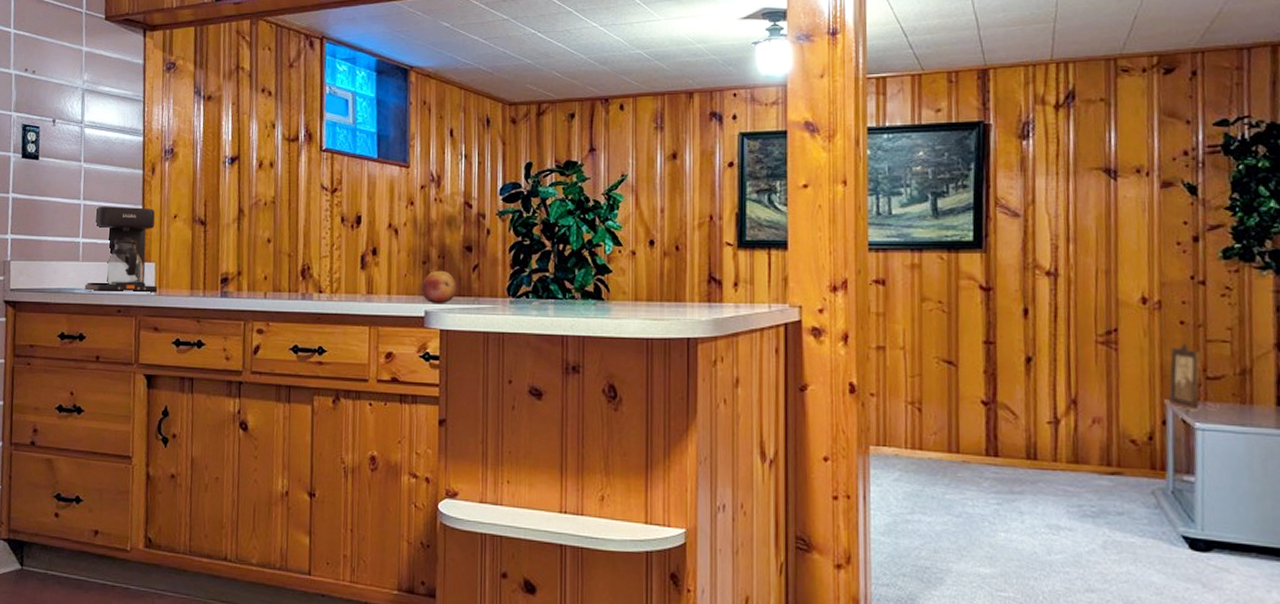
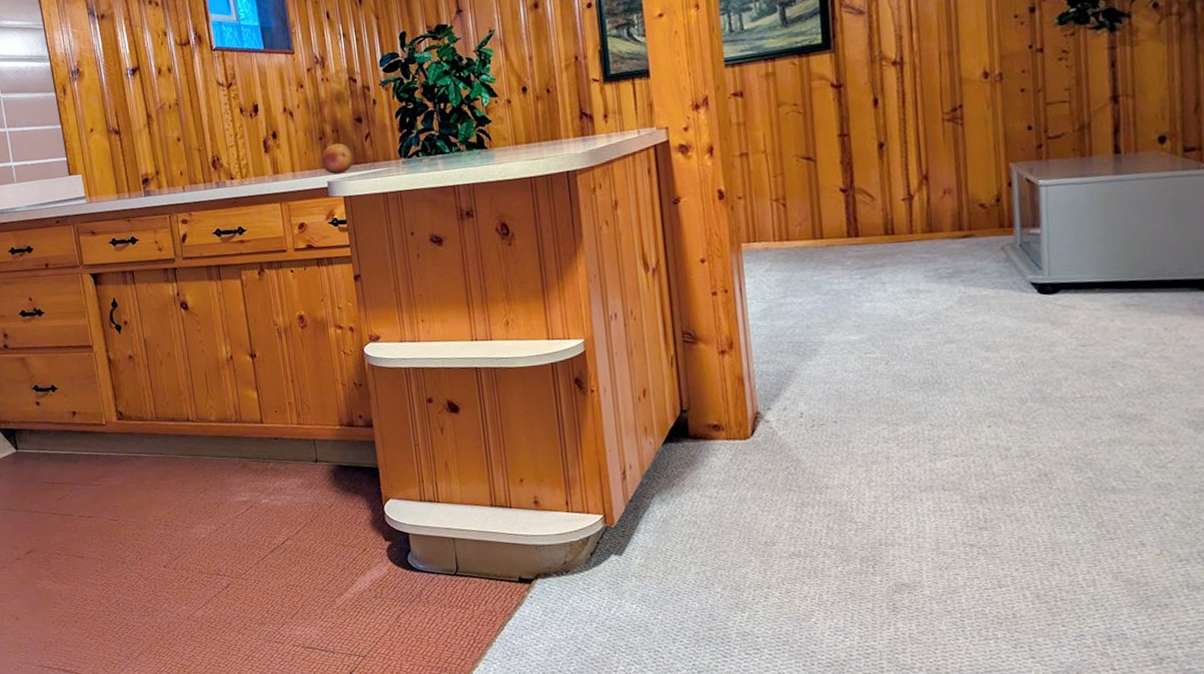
coffee maker: present [84,206,158,294] -> none [19,126,89,210]
photo frame: present [1168,343,1217,410] -> none [1012,109,1059,169]

